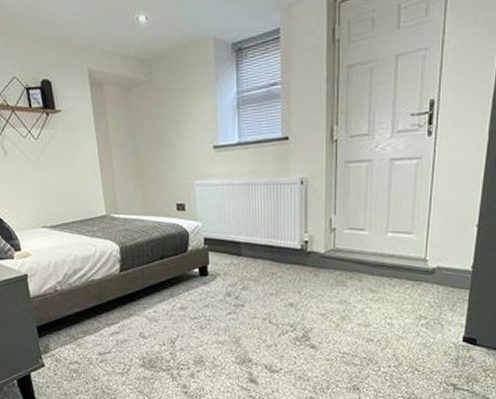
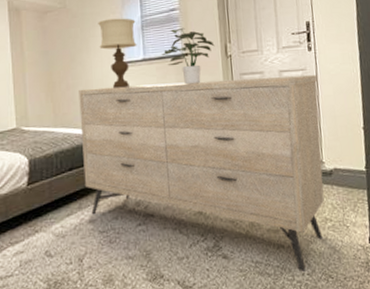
dresser: none [168,164,434,364] -> present [79,75,325,272]
table lamp: none [188,94,232,175] -> present [98,18,137,88]
potted plant: none [258,107,319,173] -> present [161,28,215,85]

